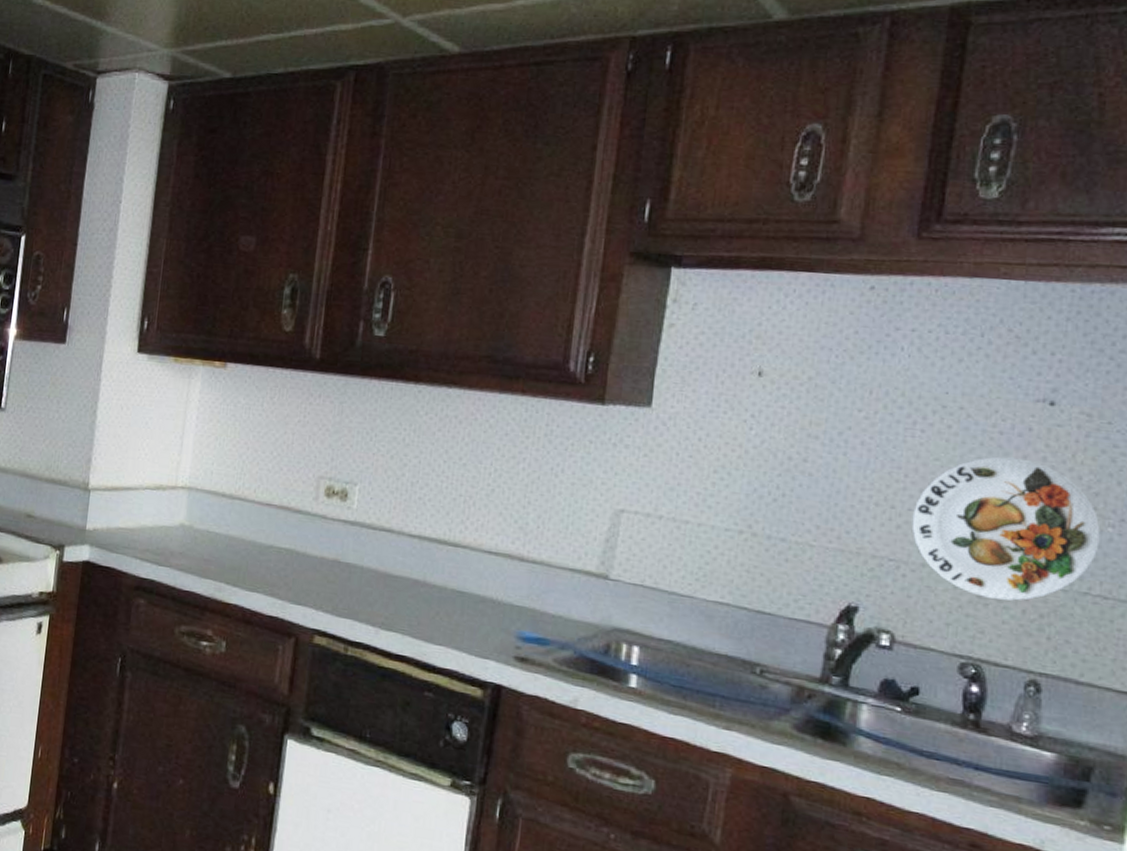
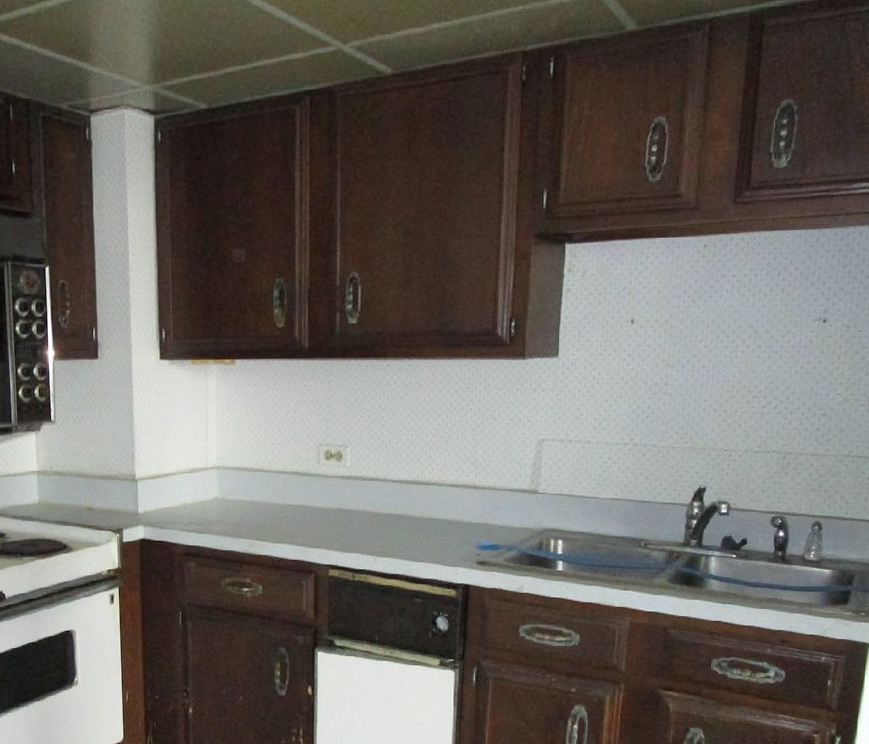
decorative plate: present [911,457,1101,601] -> none [738,364,856,468]

